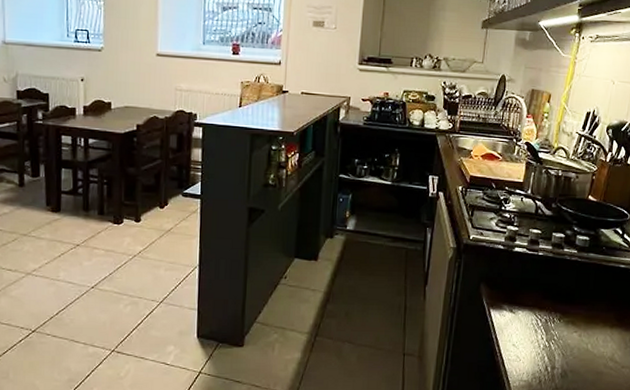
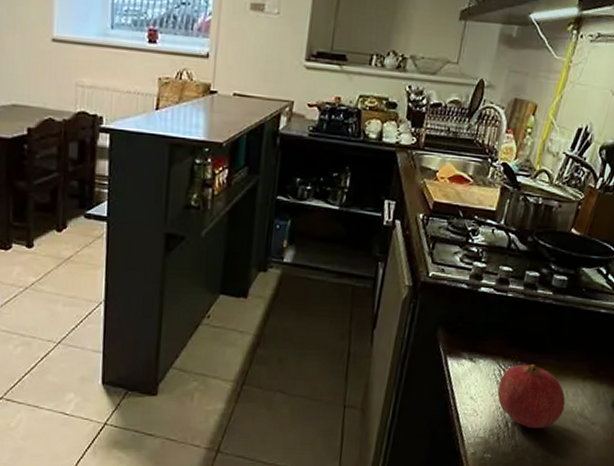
fruit: none [536,314,597,372] -> present [497,364,566,429]

